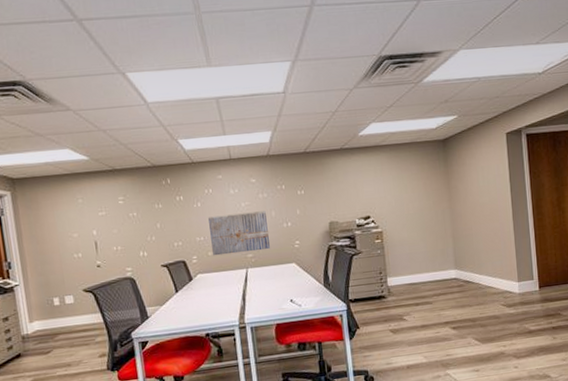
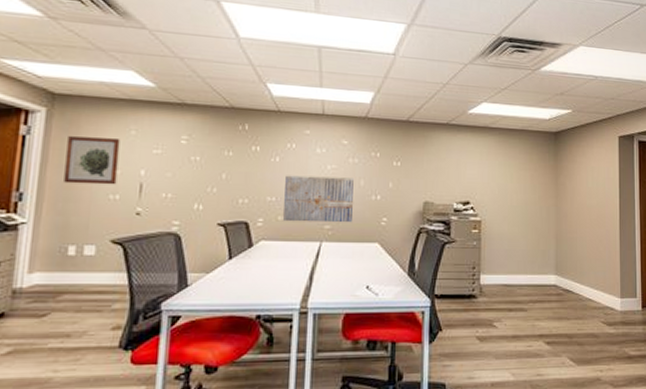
wall art: none [32,208,77,250] -> present [64,136,120,185]

